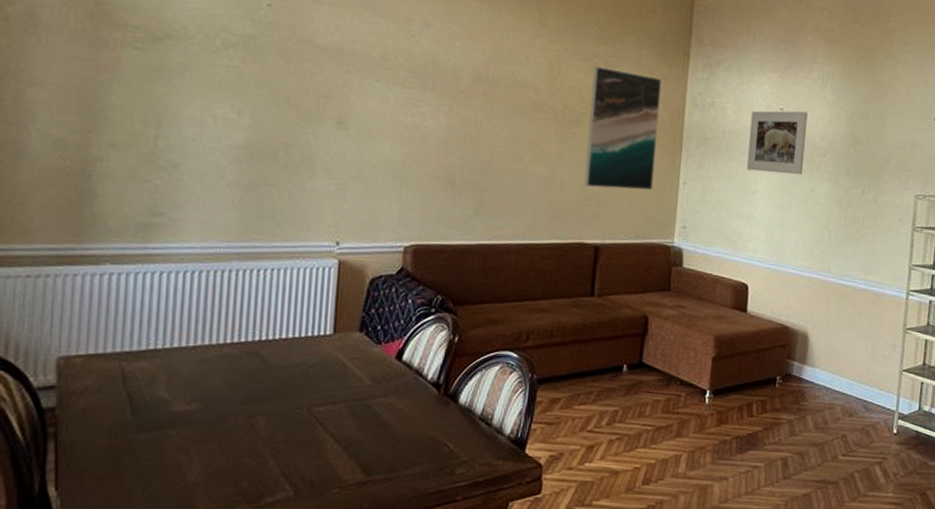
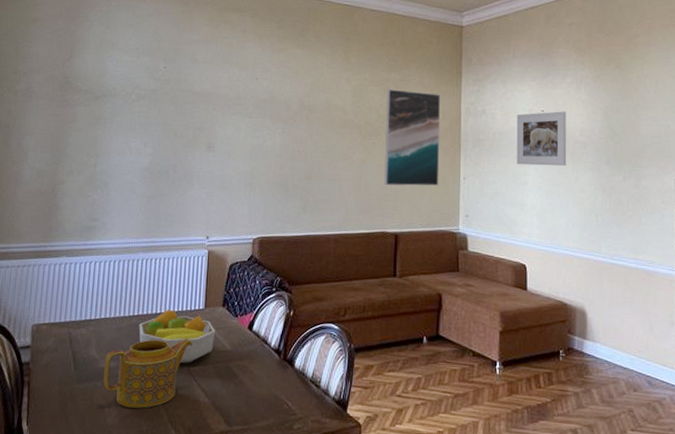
teapot: none [179,372,317,460] -> present [103,339,193,408]
fruit bowl: none [233,335,350,403] -> present [139,309,216,363]

